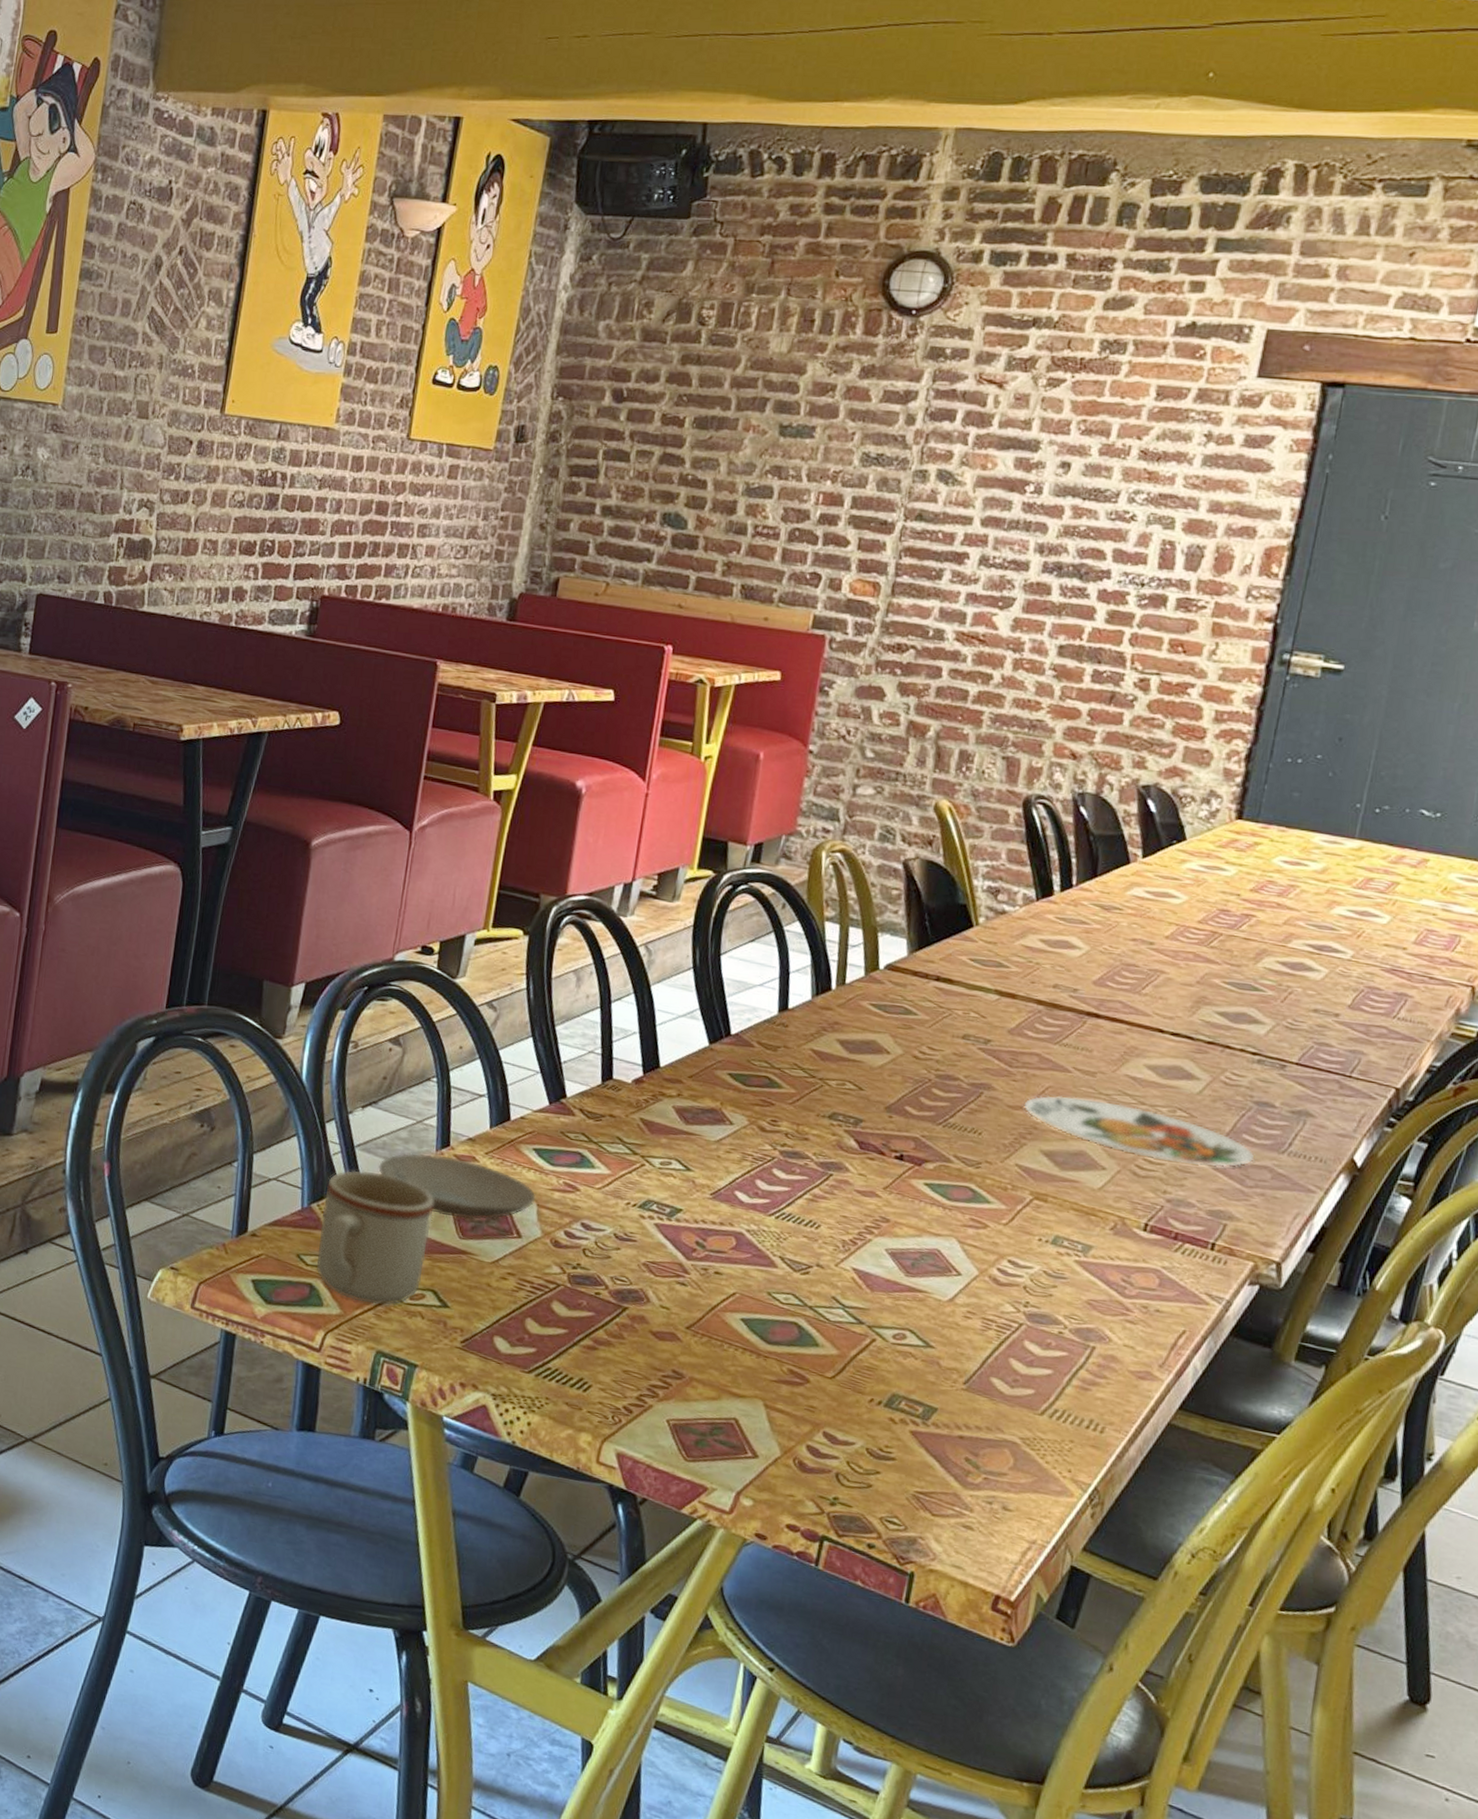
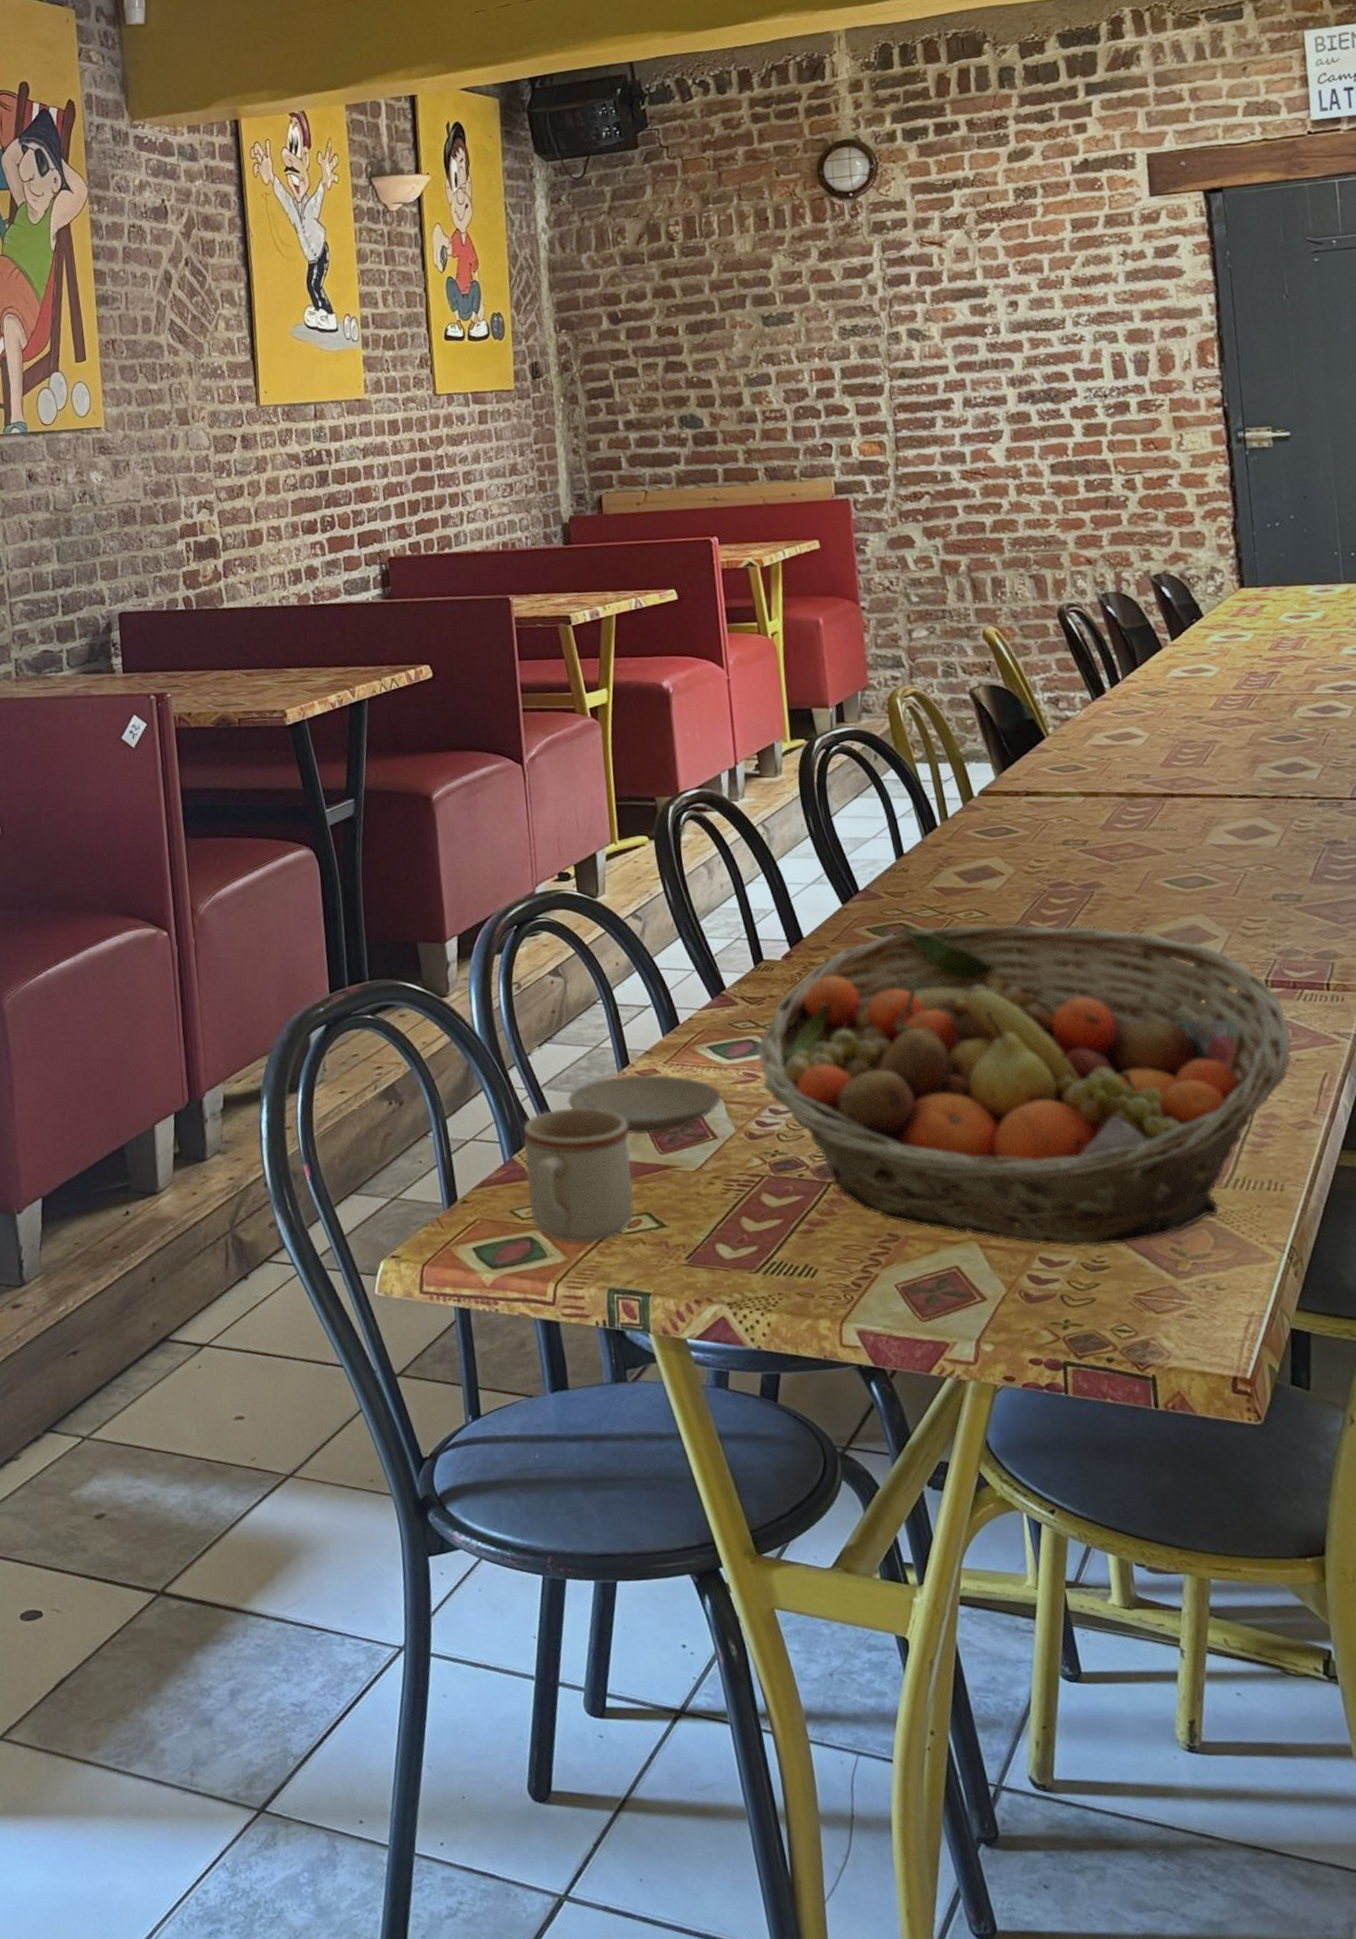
fruit basket: none [581,1083,1158,1445] -> present [757,924,1292,1247]
plate: present [1024,1095,1255,1167] -> none [1133,872,1341,918]

